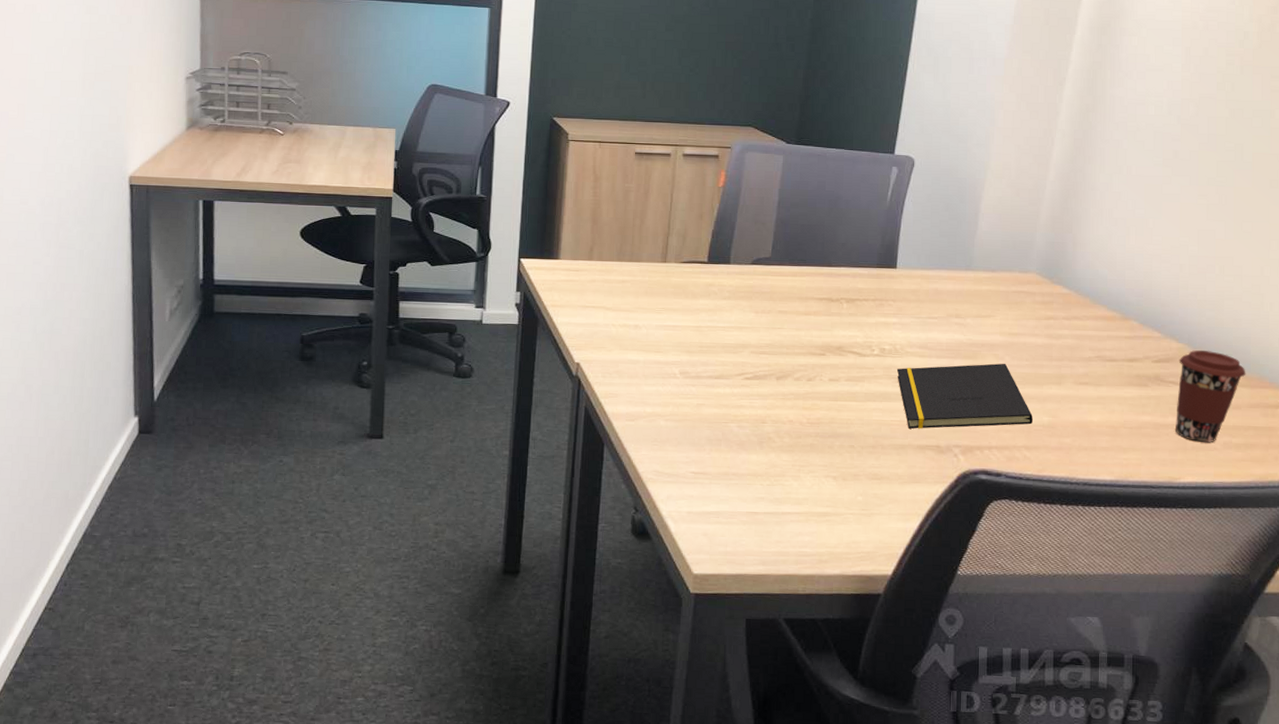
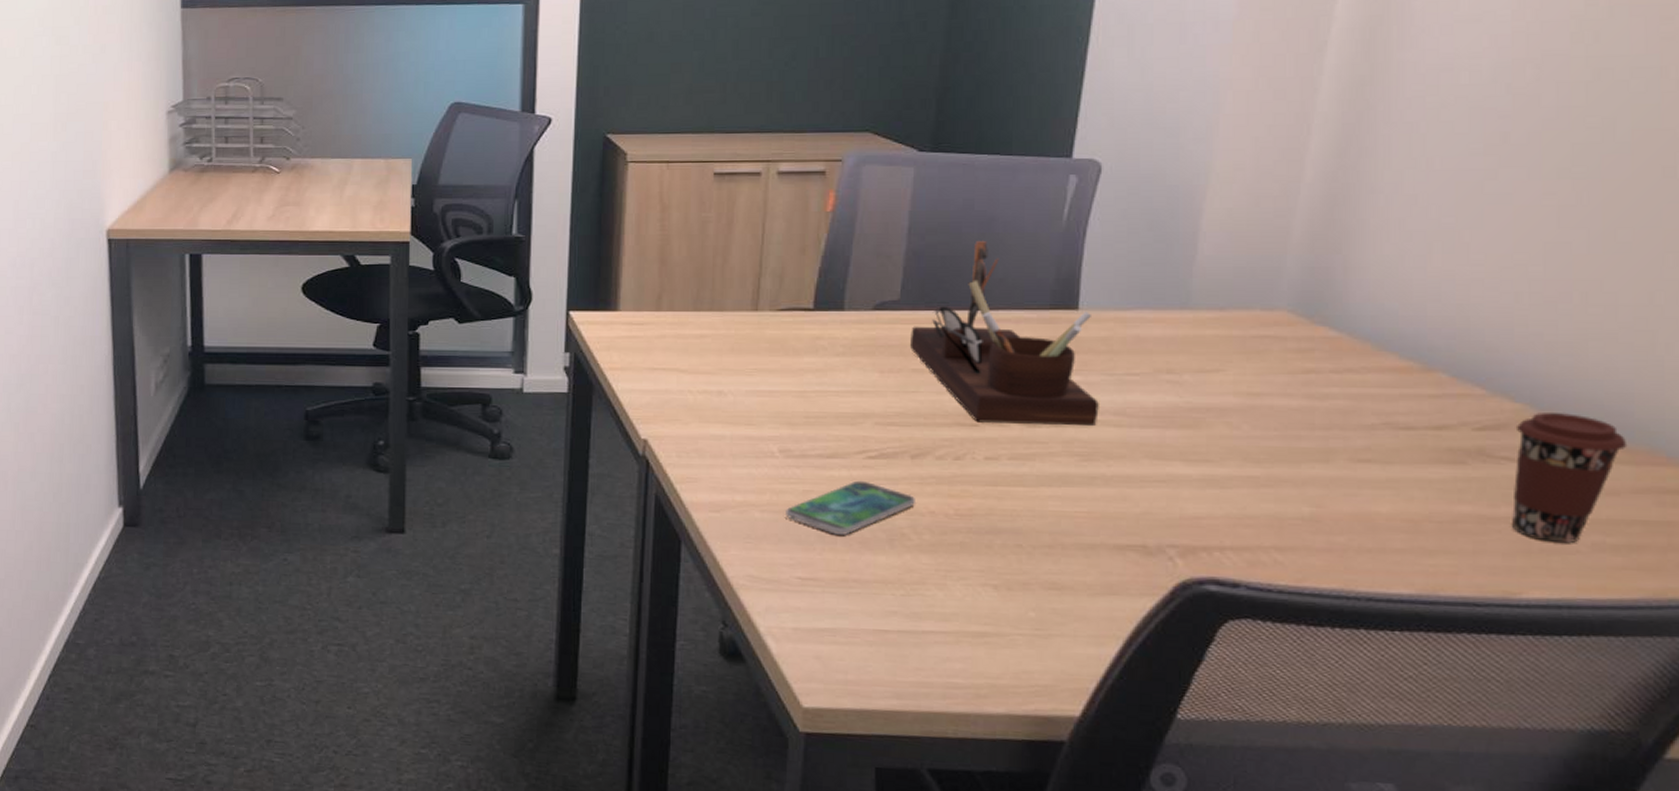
smartphone: none [683,396,780,439] -> present [784,480,917,535]
desk organizer: none [778,214,909,357] -> present [910,241,1099,427]
notepad: present [896,363,1034,429] -> none [1081,433,1288,523]

